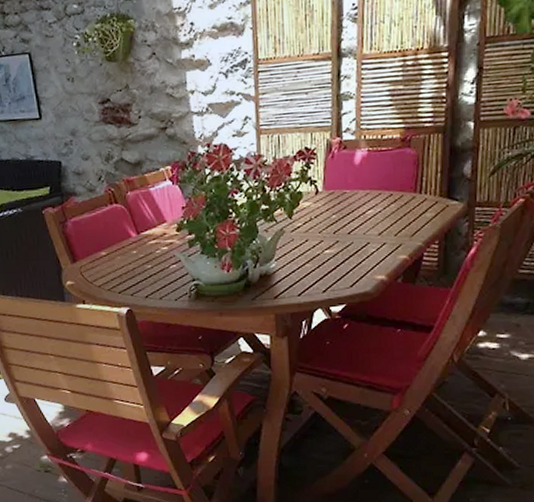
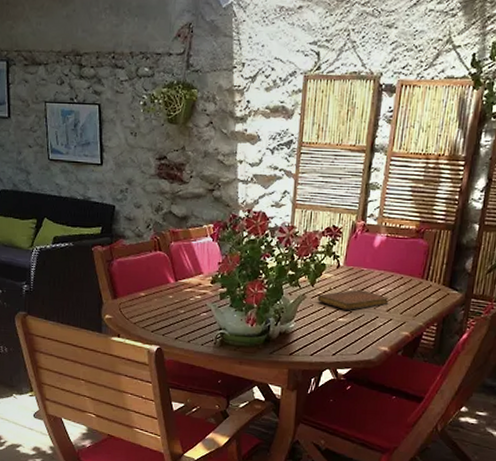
notebook: none [298,215,380,240] -> present [317,290,389,310]

